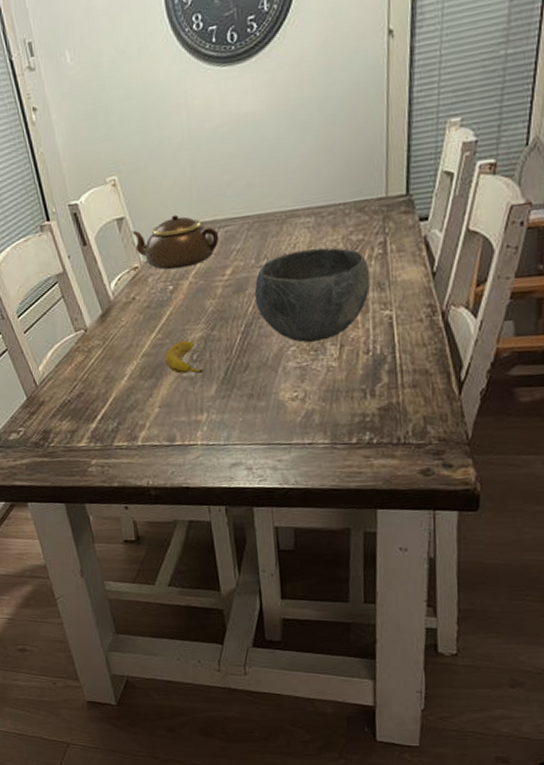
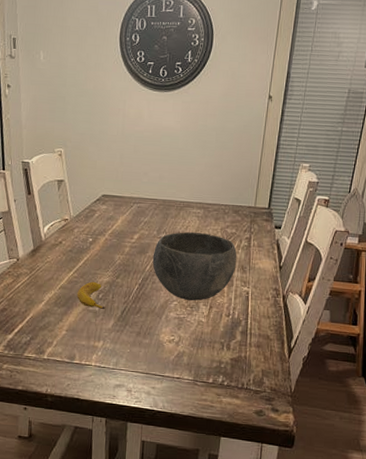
teapot: present [132,214,219,270] -> none [68,186,133,227]

